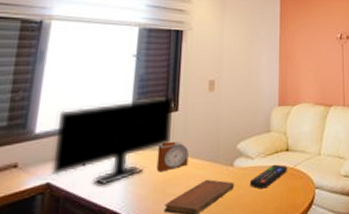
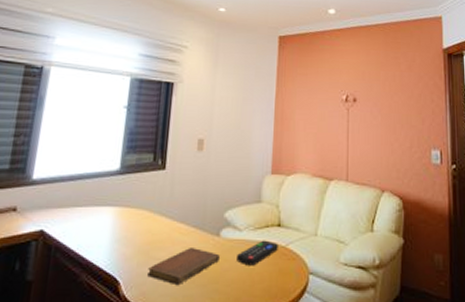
monitor: present [51,96,173,185] -> none [45,152,161,239]
alarm clock: present [156,141,189,173] -> none [141,201,174,233]

